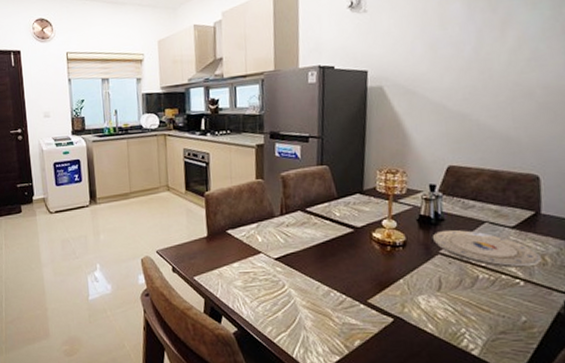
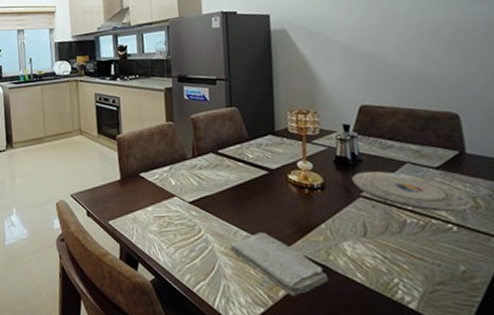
washcloth: none [311,288,402,345] -> present [230,233,329,296]

